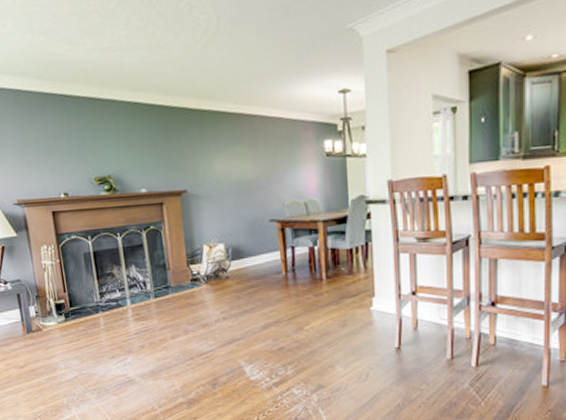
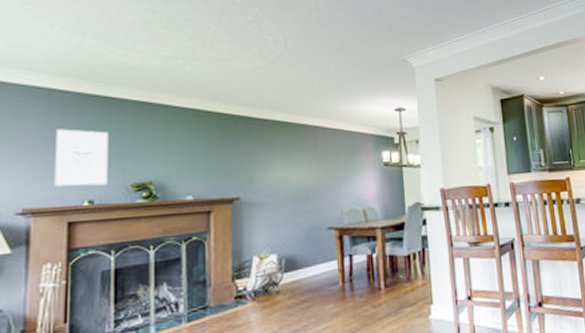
wall art: none [28,128,76,181] -> present [54,129,109,187]

